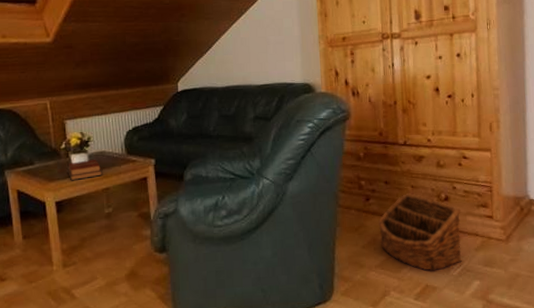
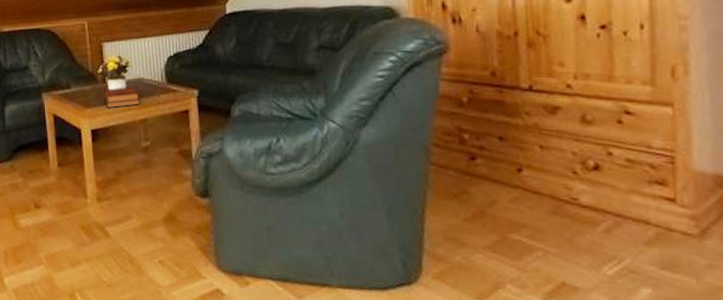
basket: present [378,193,462,271] -> none [489,155,622,265]

